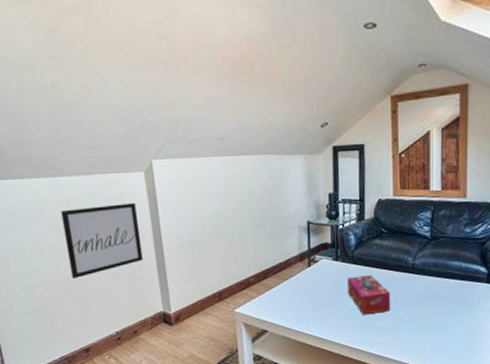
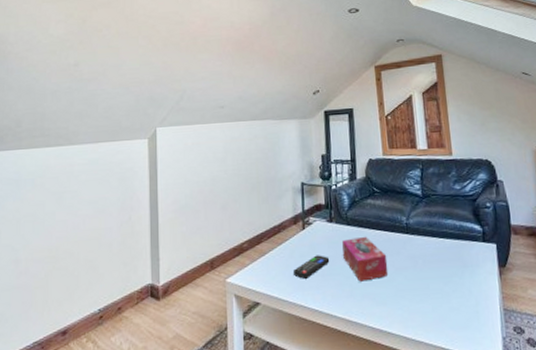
wall art: present [60,203,143,280] -> none [62,169,137,250]
remote control: none [298,290,335,311] -> present [292,255,330,279]

